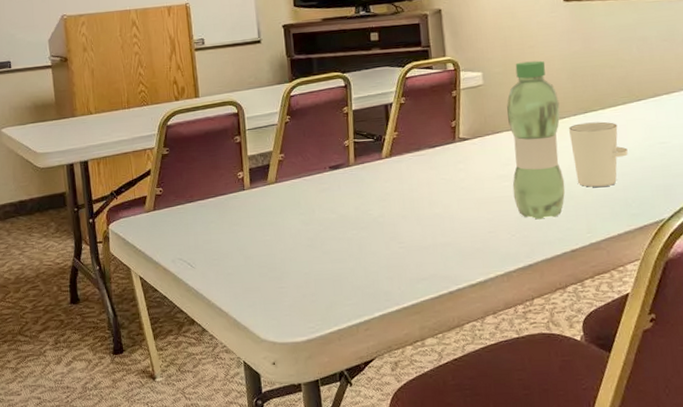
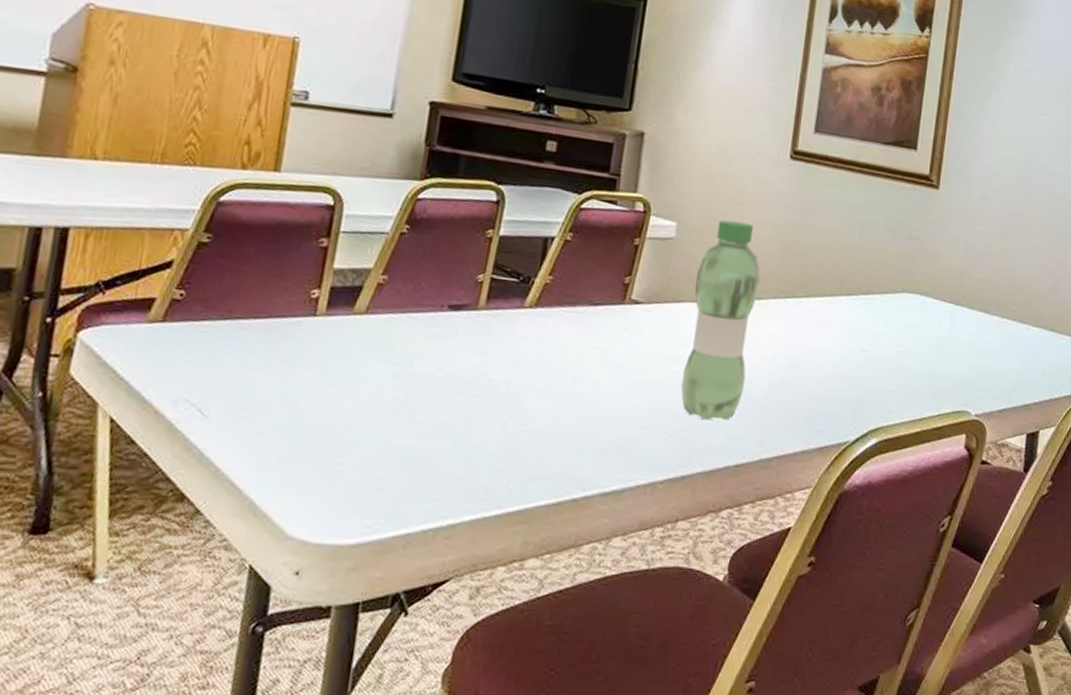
cup: present [568,121,628,187] -> none [760,309,825,392]

